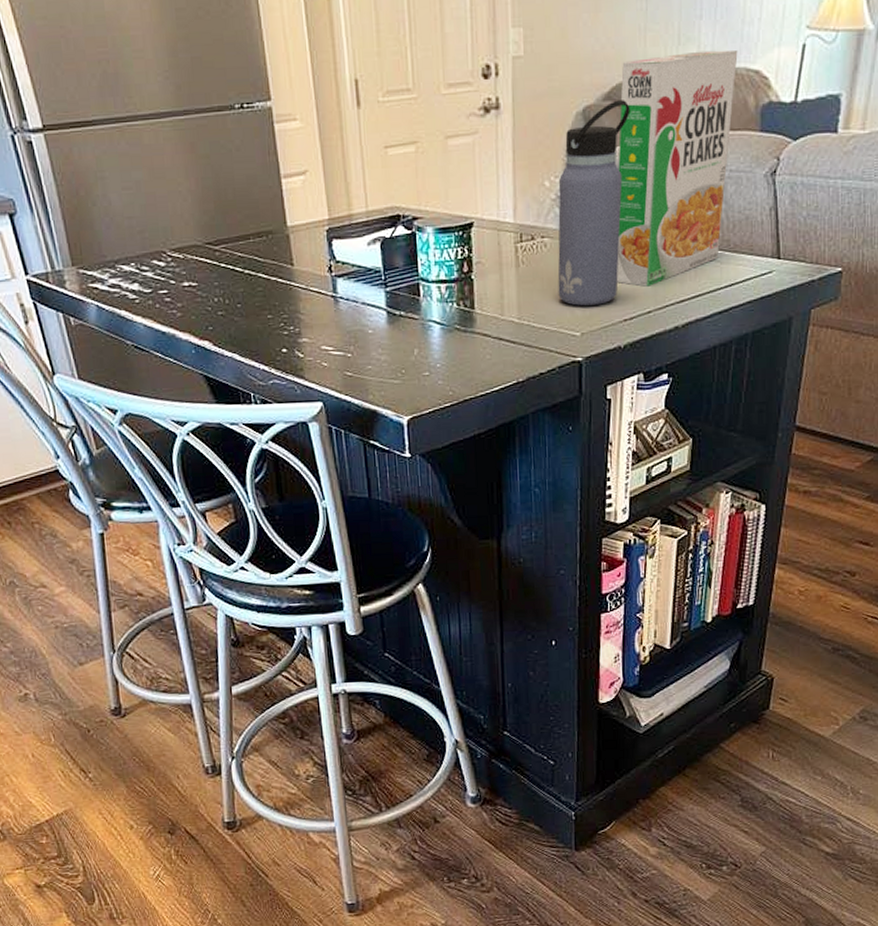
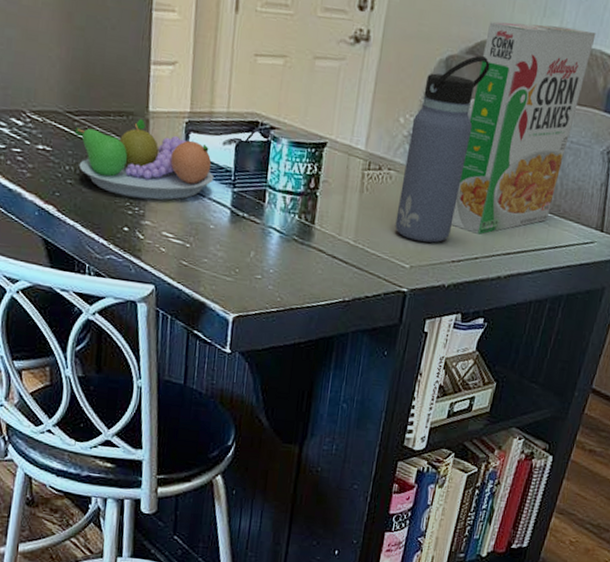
fruit bowl: none [217,235,364,317] -> present [75,118,214,200]

